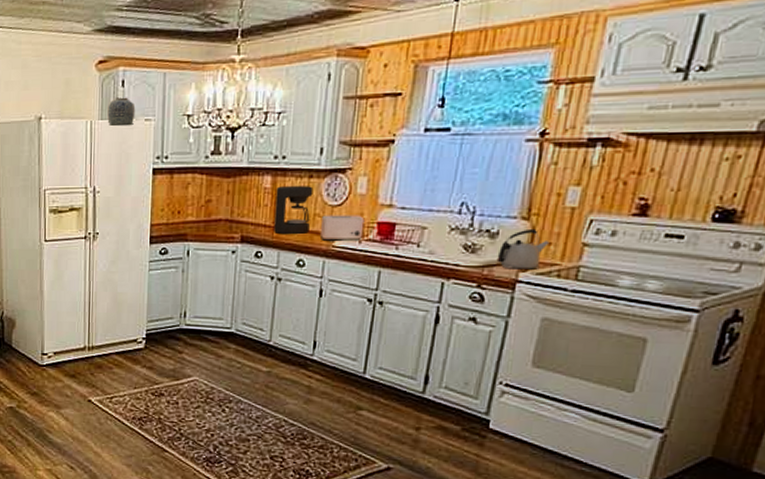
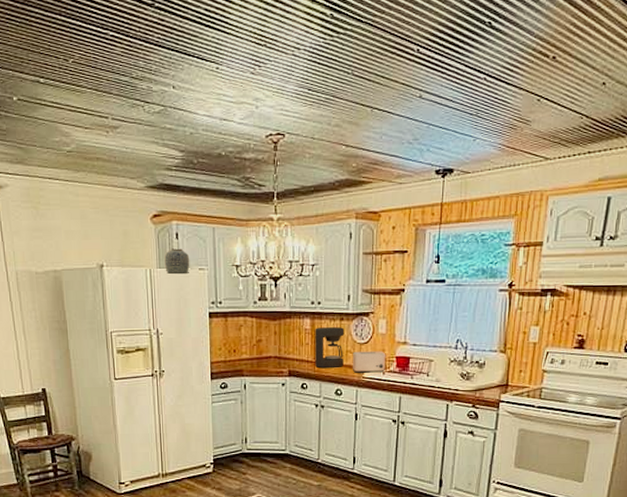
kettle: present [496,228,550,270] -> none [485,359,521,392]

